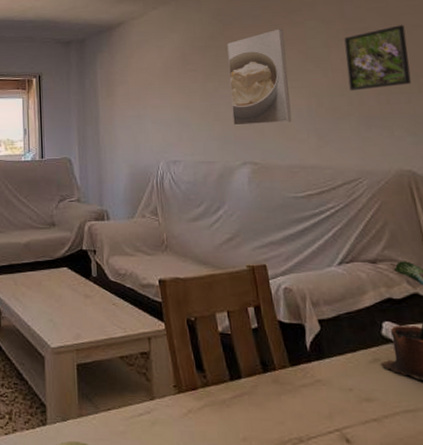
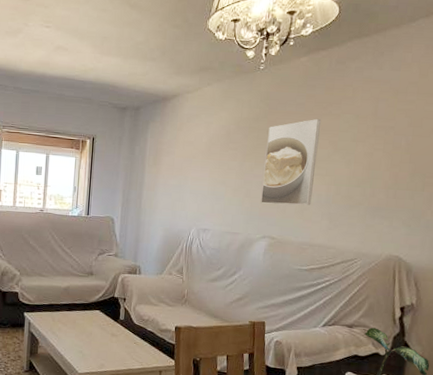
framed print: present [344,25,412,91] -> none [365,128,426,184]

